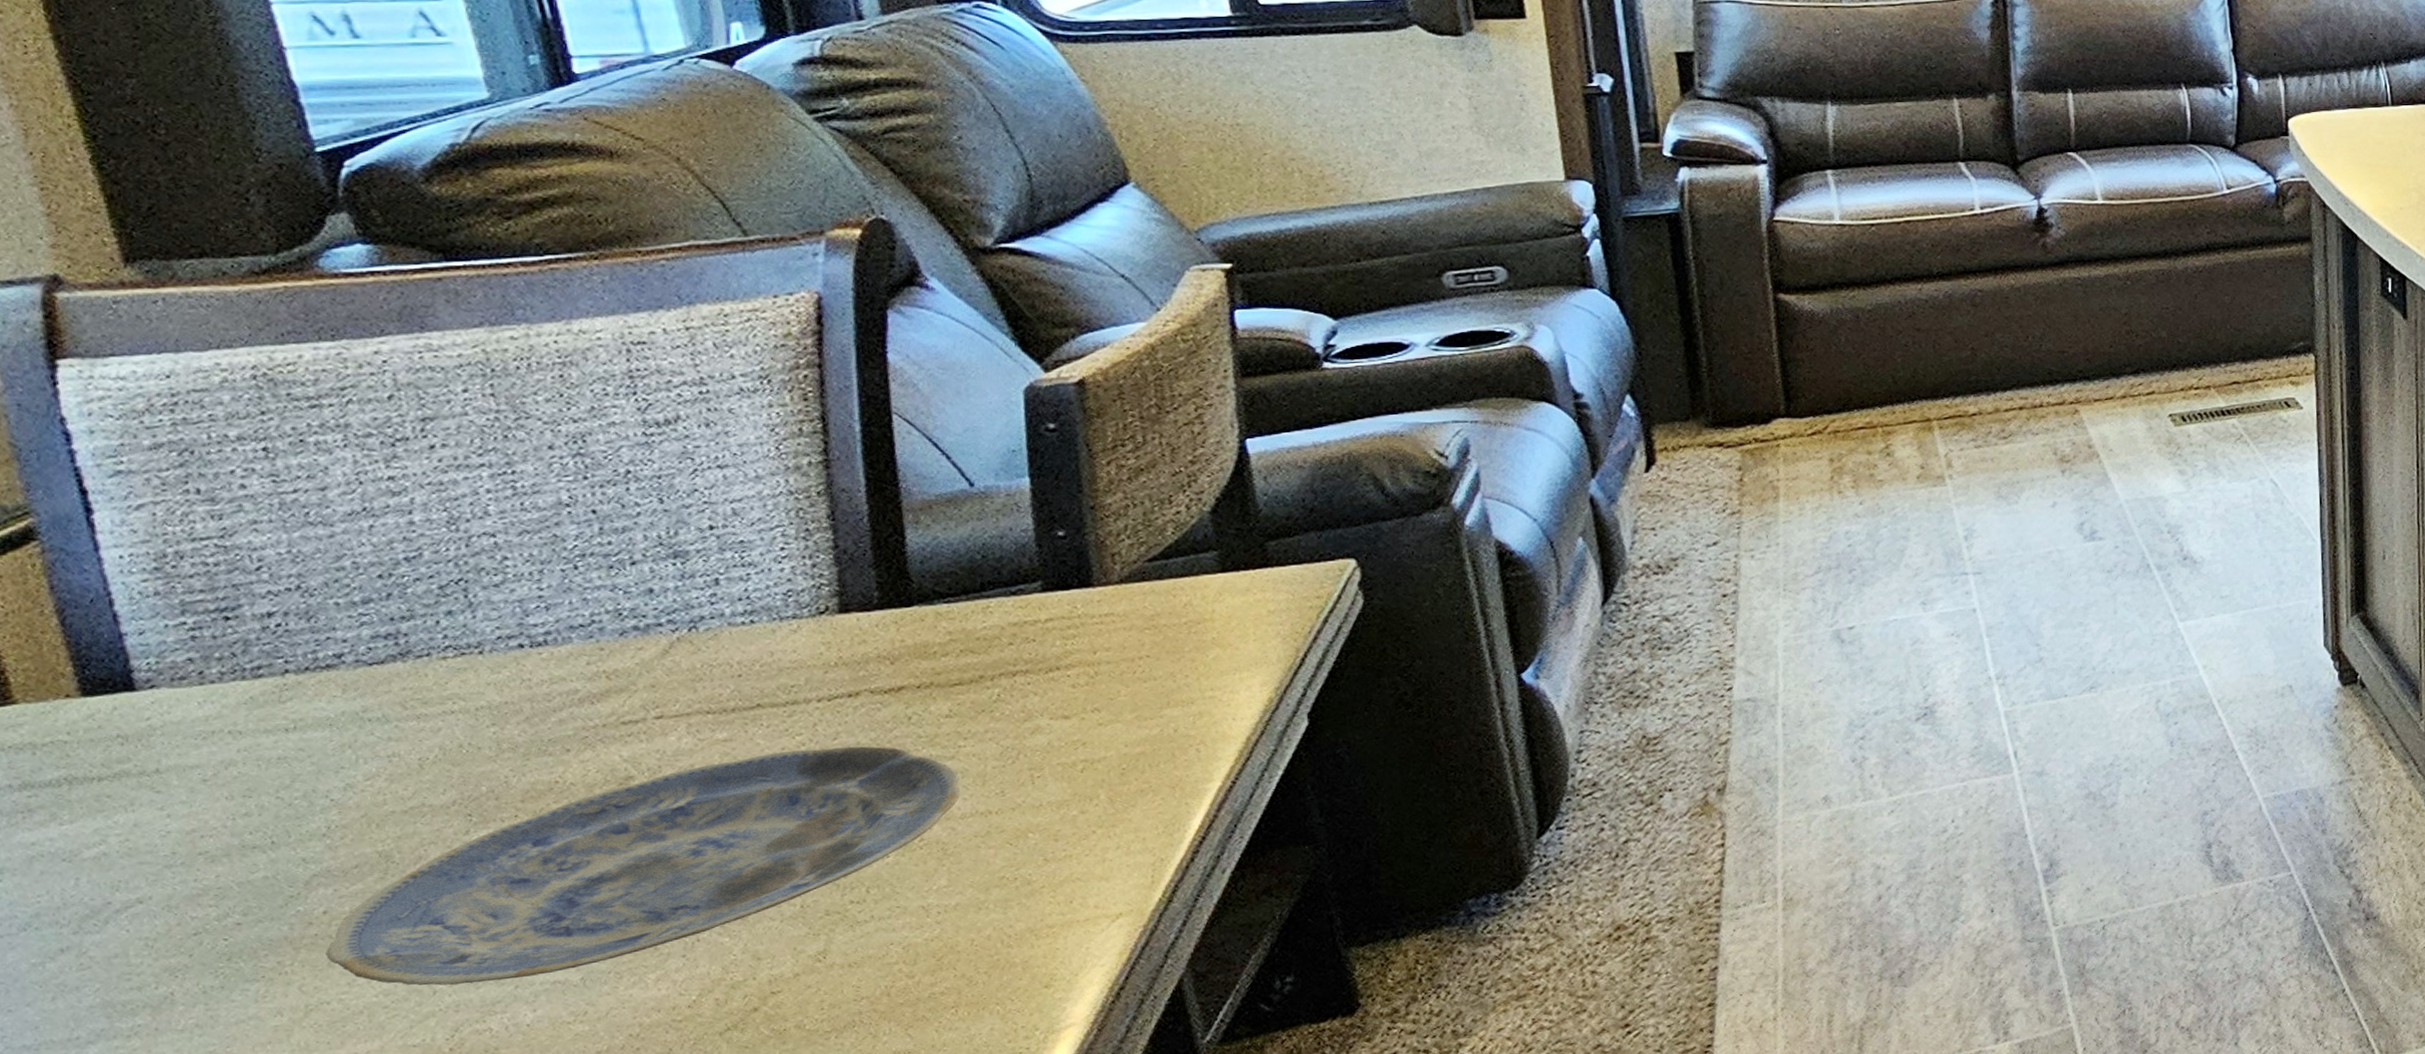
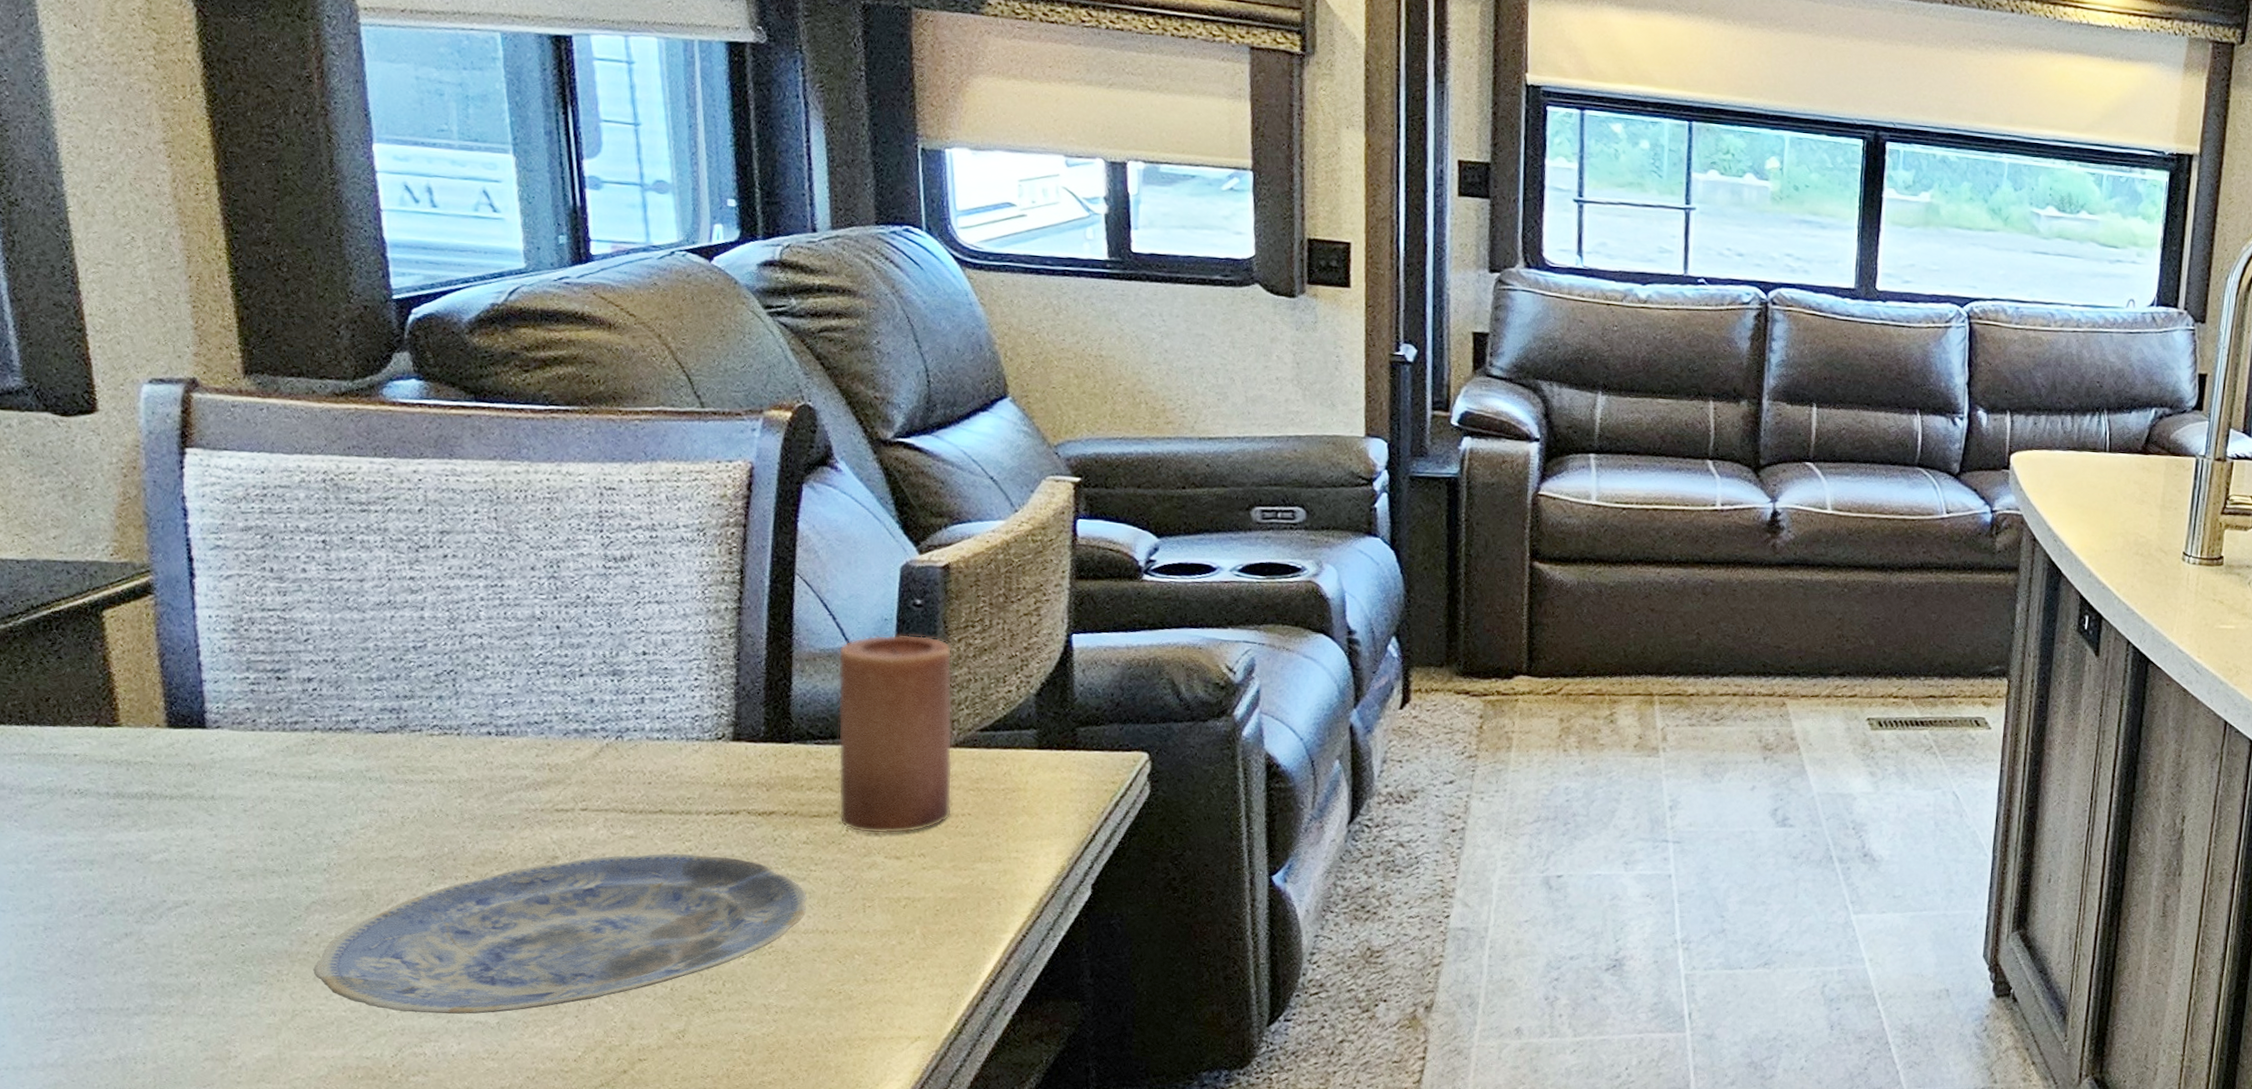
candle: none [958,463,1127,696] -> present [837,634,953,834]

